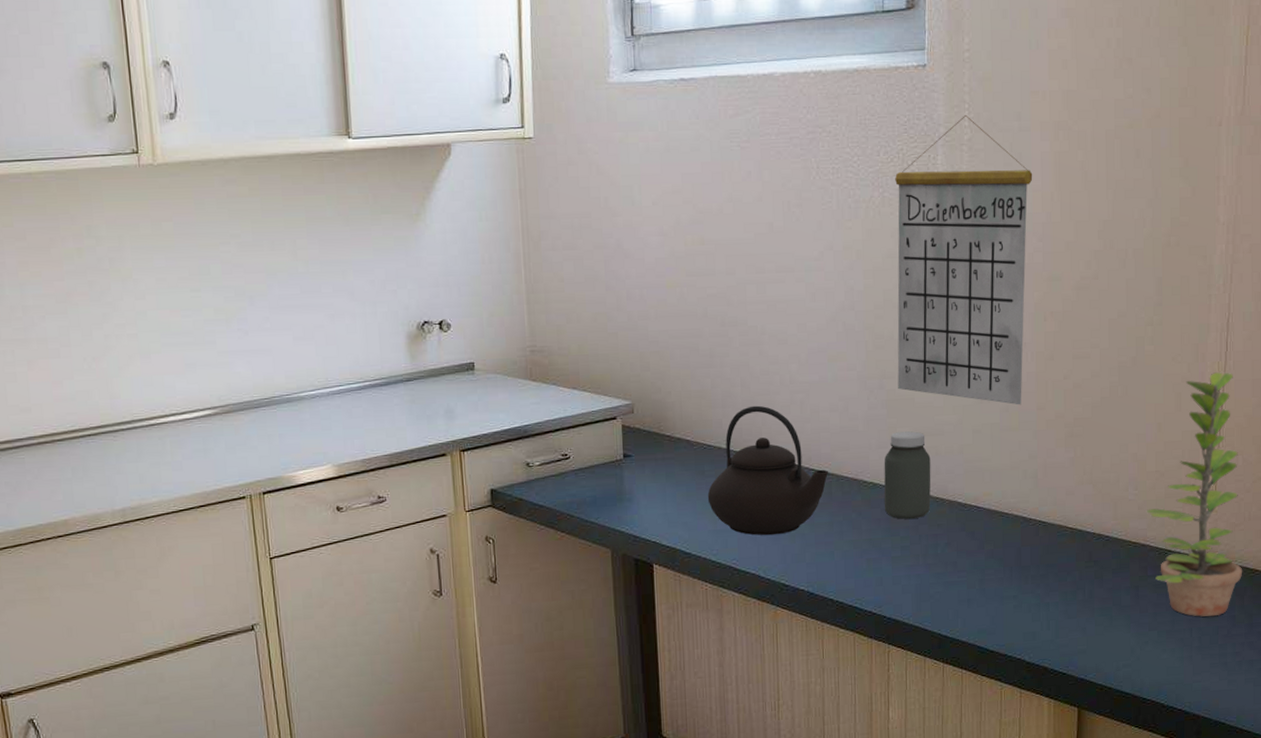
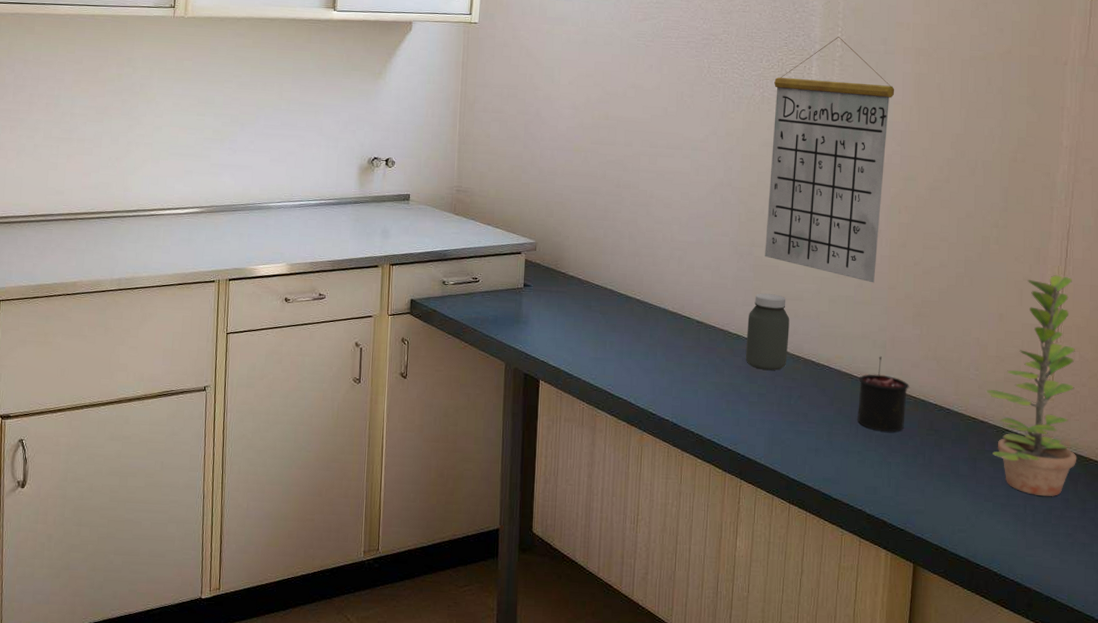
teapot: present [707,405,829,536] -> none [591,256,699,369]
candle: none [1010,487,1065,570] -> present [857,356,909,432]

